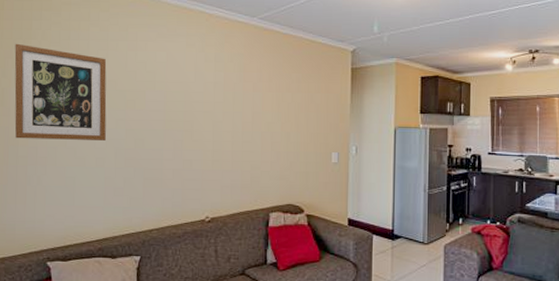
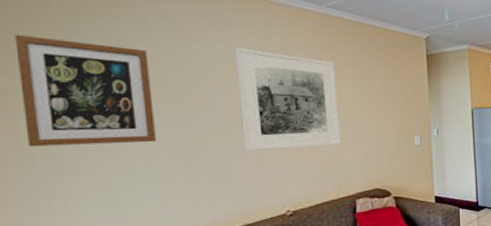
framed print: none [174,57,261,157] -> present [234,47,341,152]

